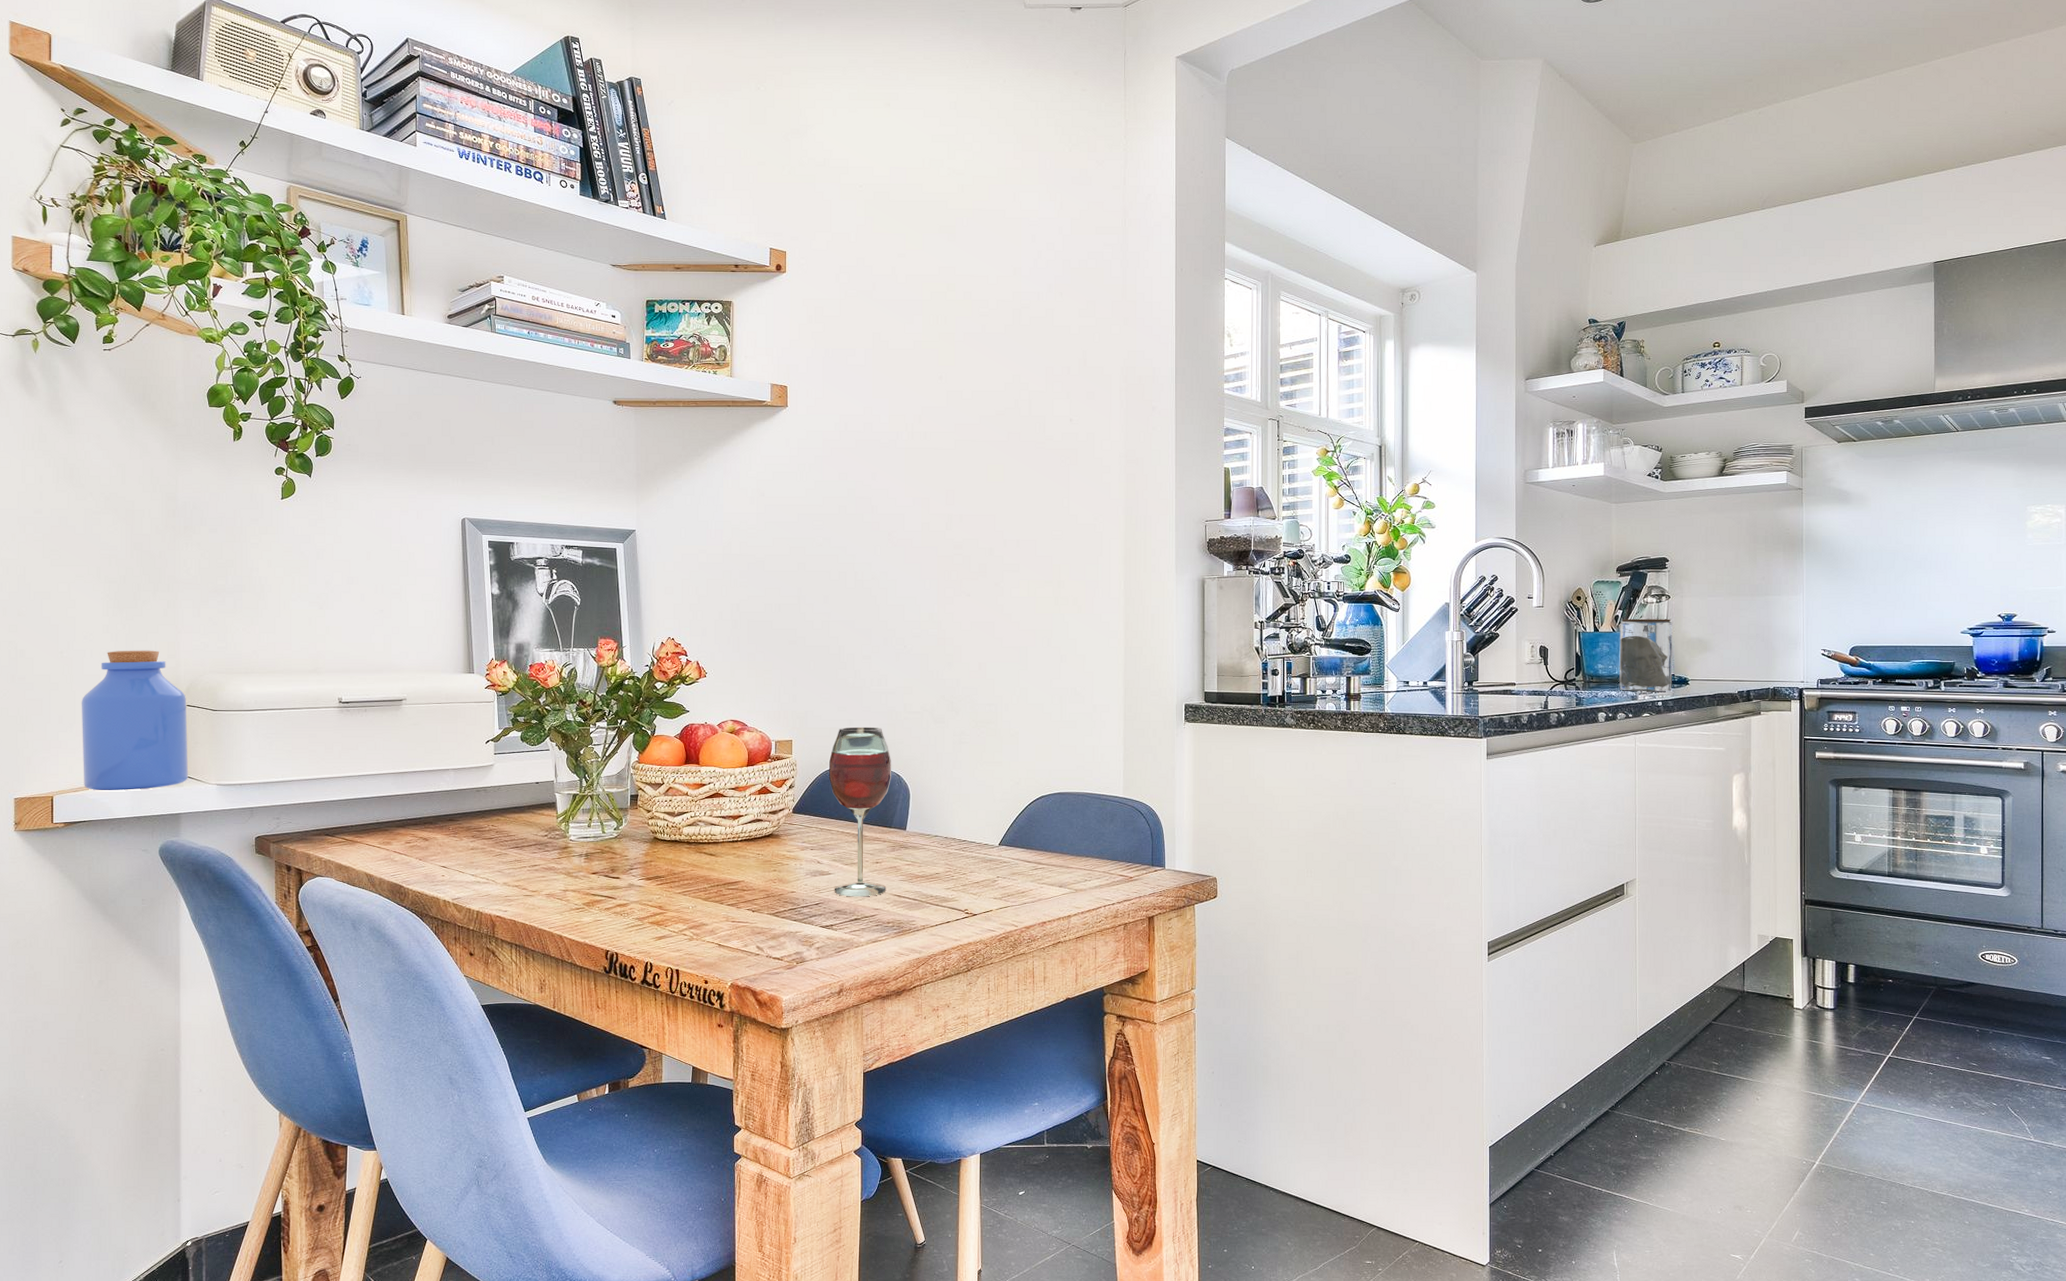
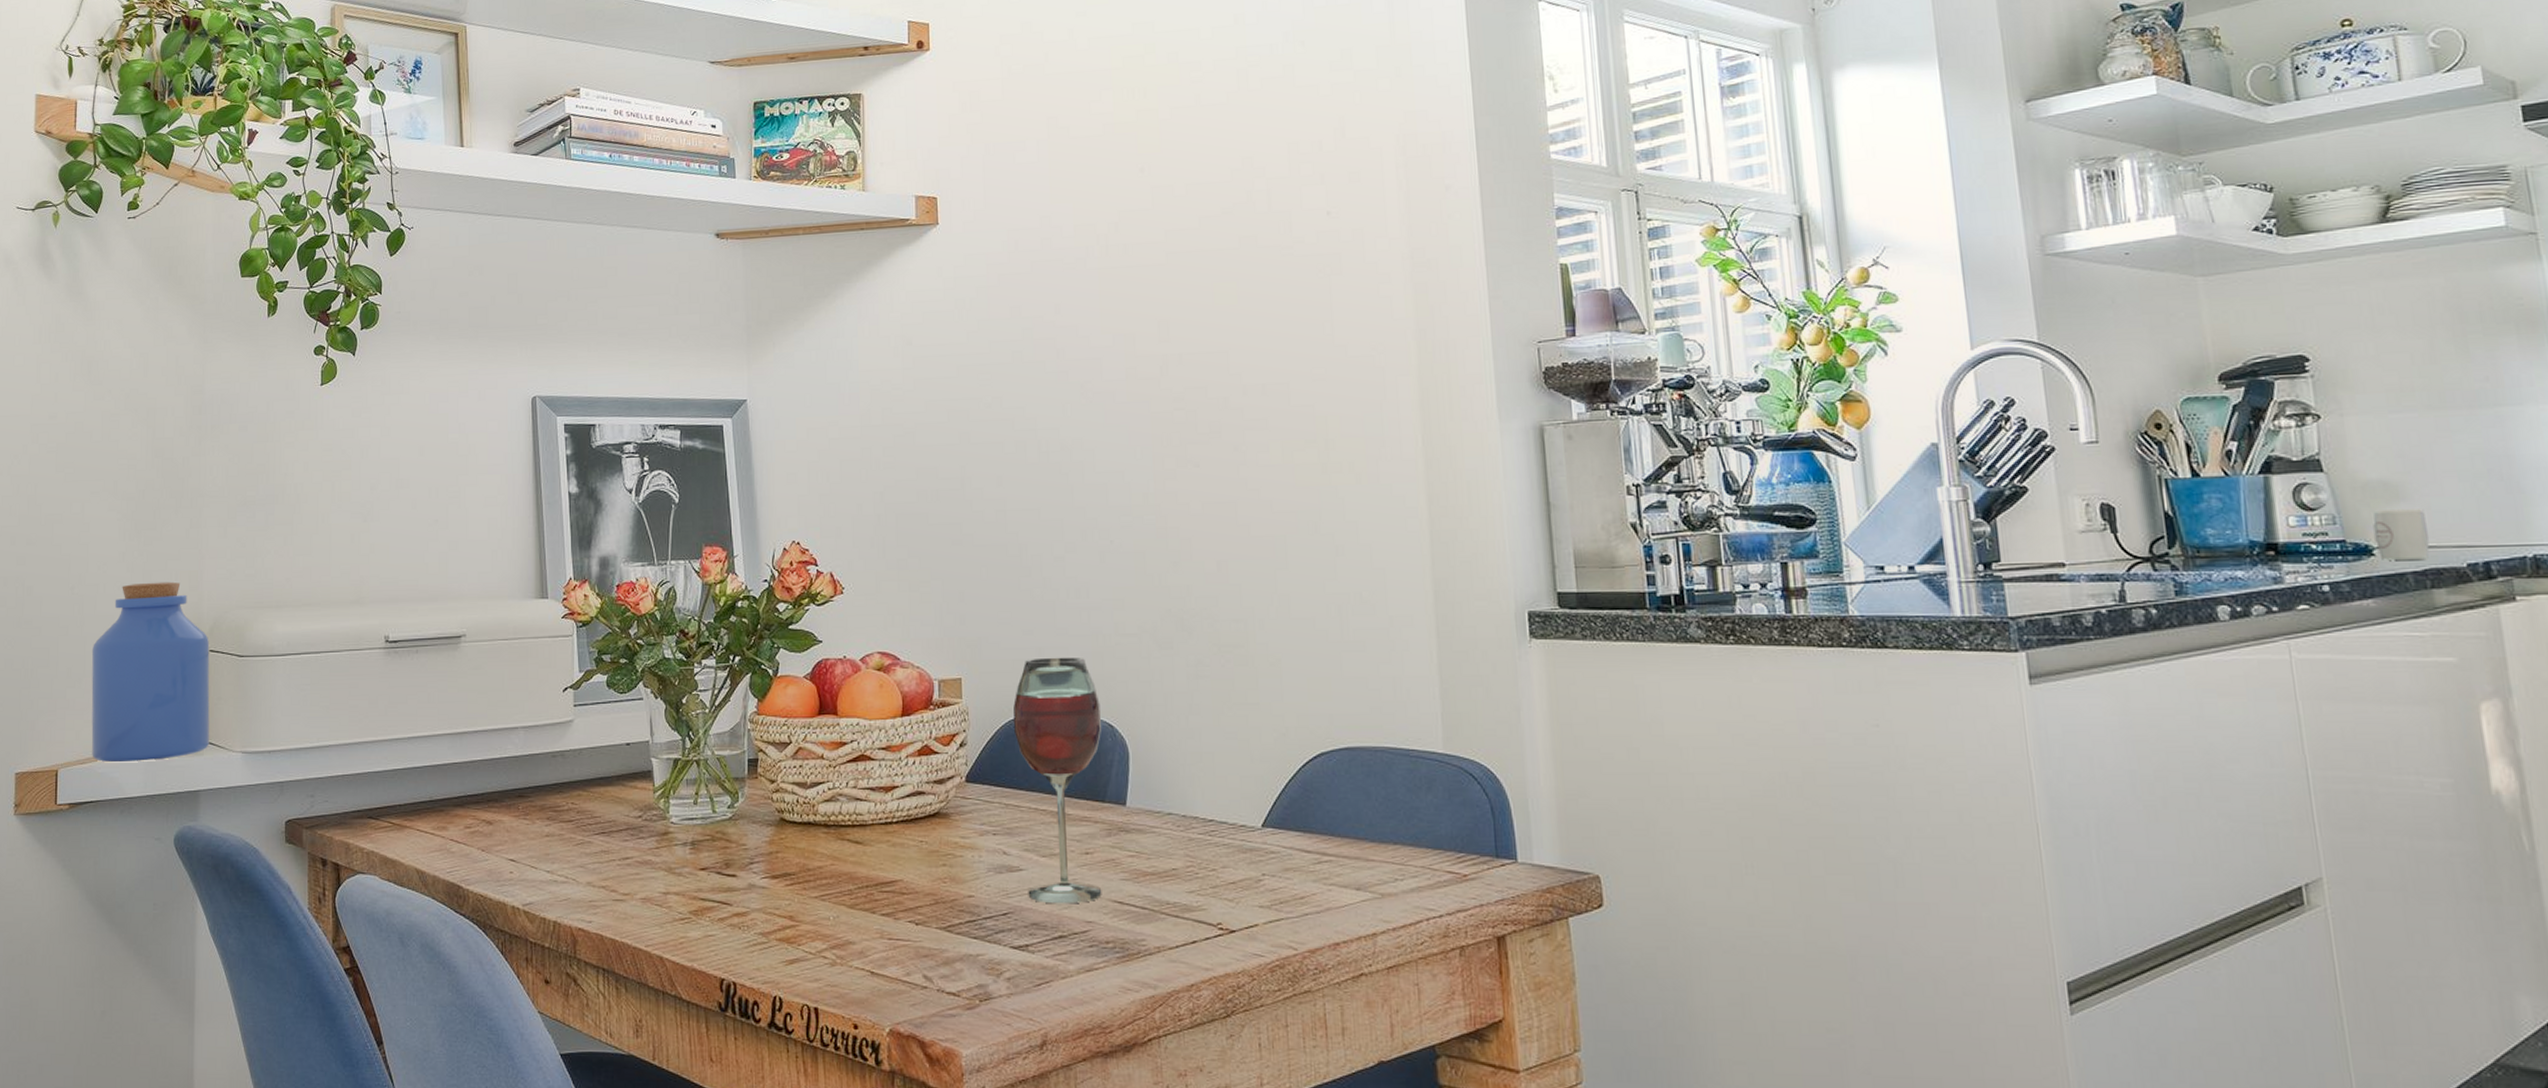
jar: present [1619,619,1673,691] -> none [2236,451,2345,570]
mug: none [1690,656,1720,688] -> present [2373,508,2430,560]

